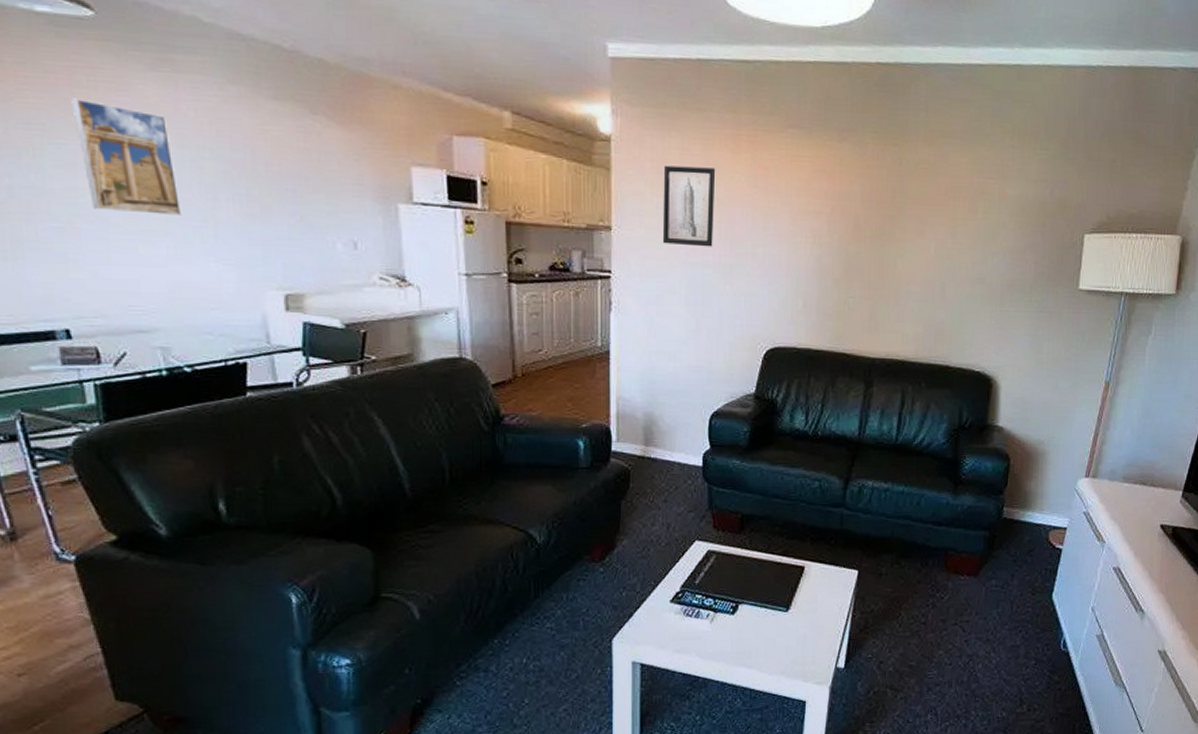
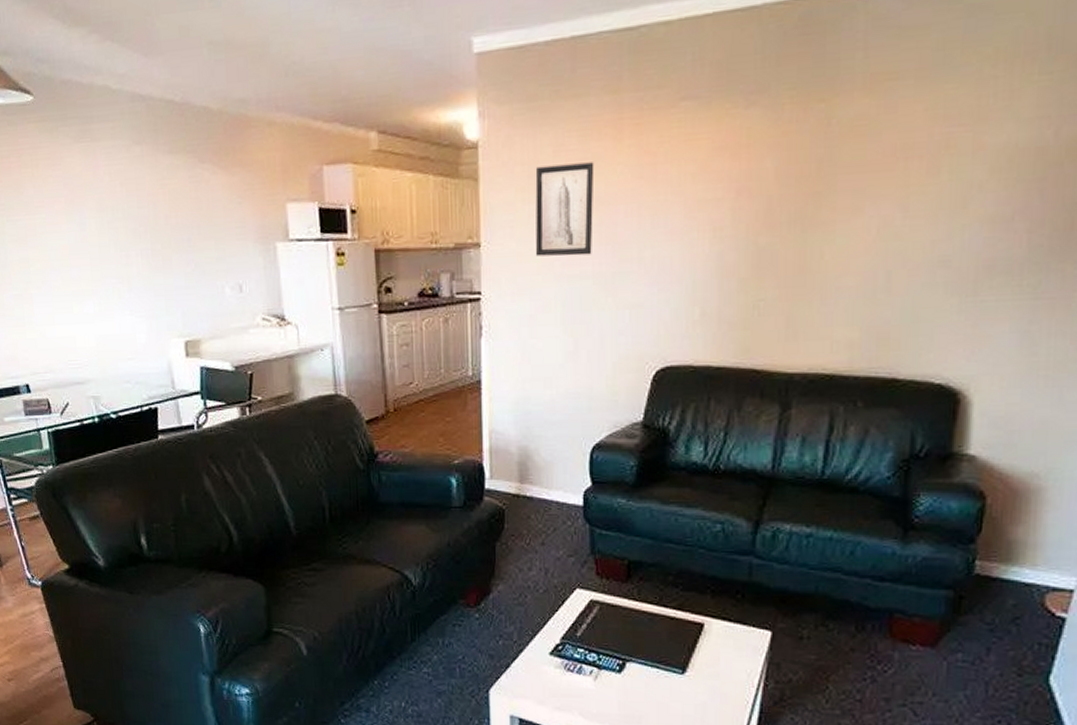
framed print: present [71,98,182,215] -> none [21,177,103,277]

